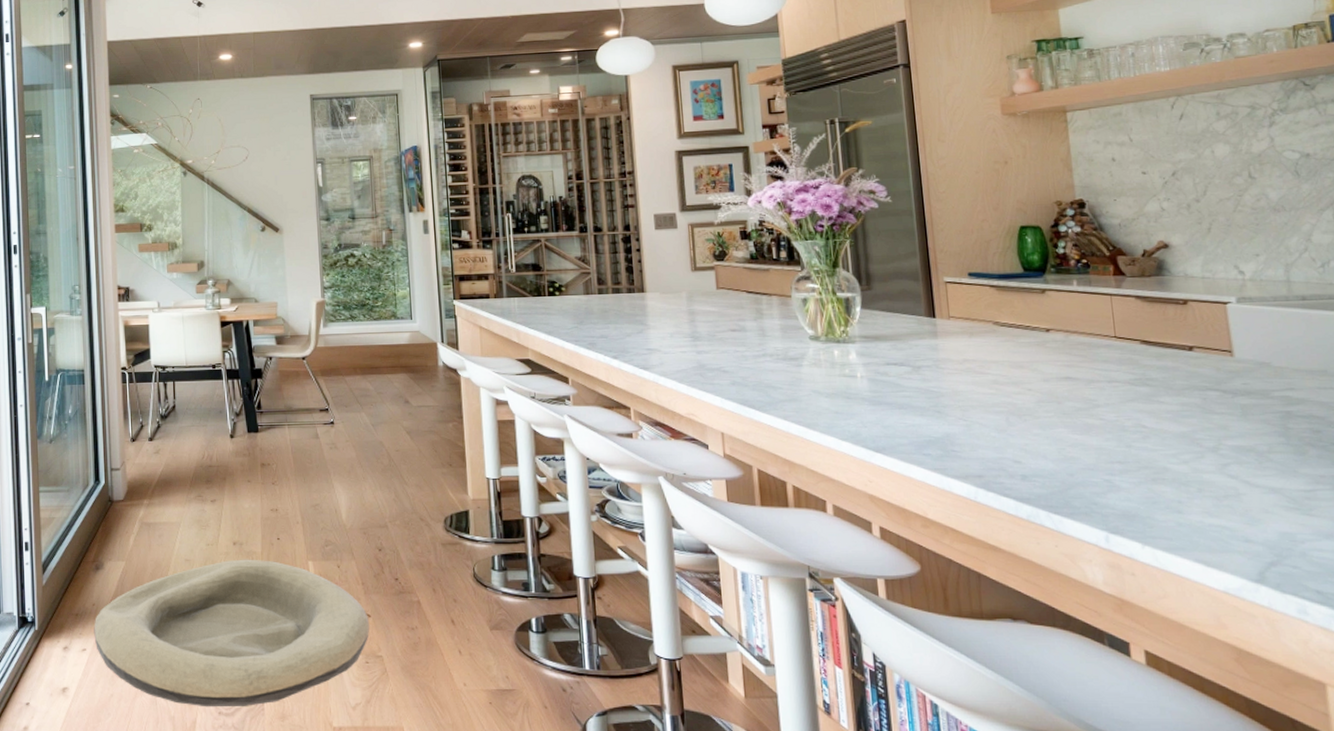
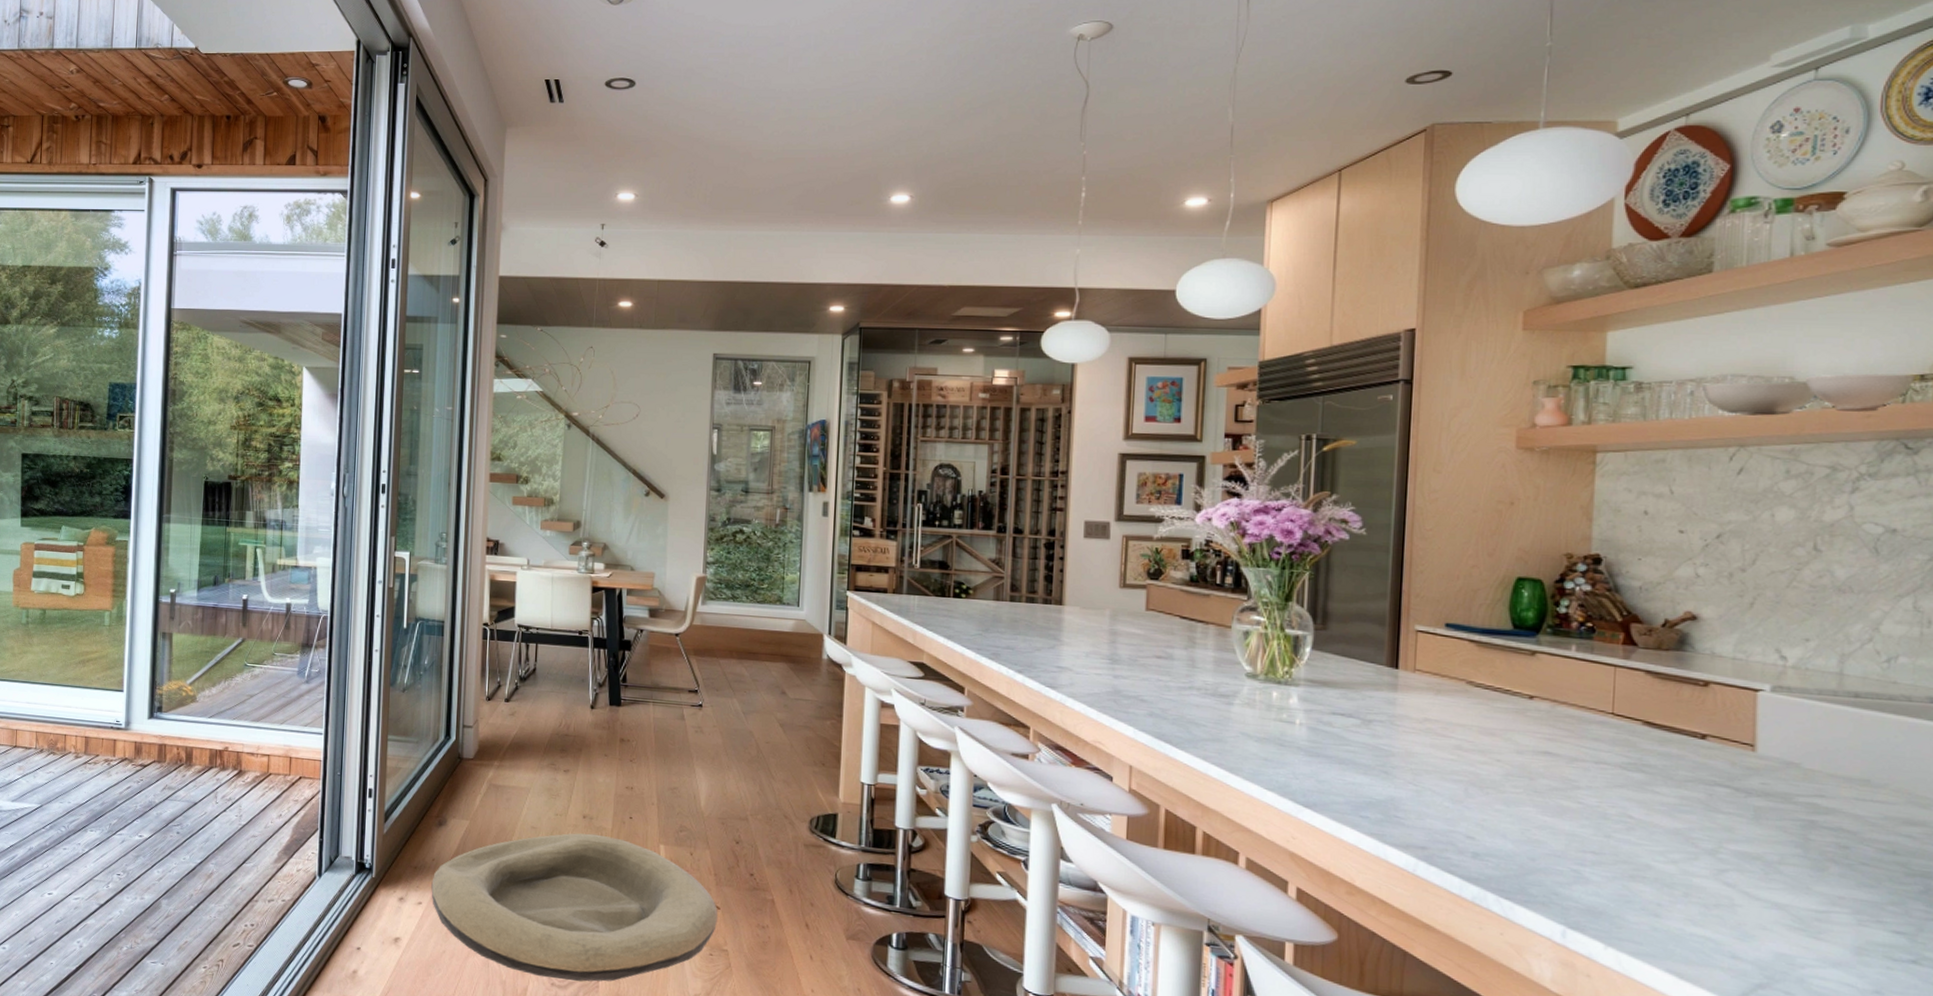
bowl: none [1139,38,1229,70] -> present [1701,382,1816,416]
bowl: none [1217,24,1302,59] -> present [1804,373,1916,412]

